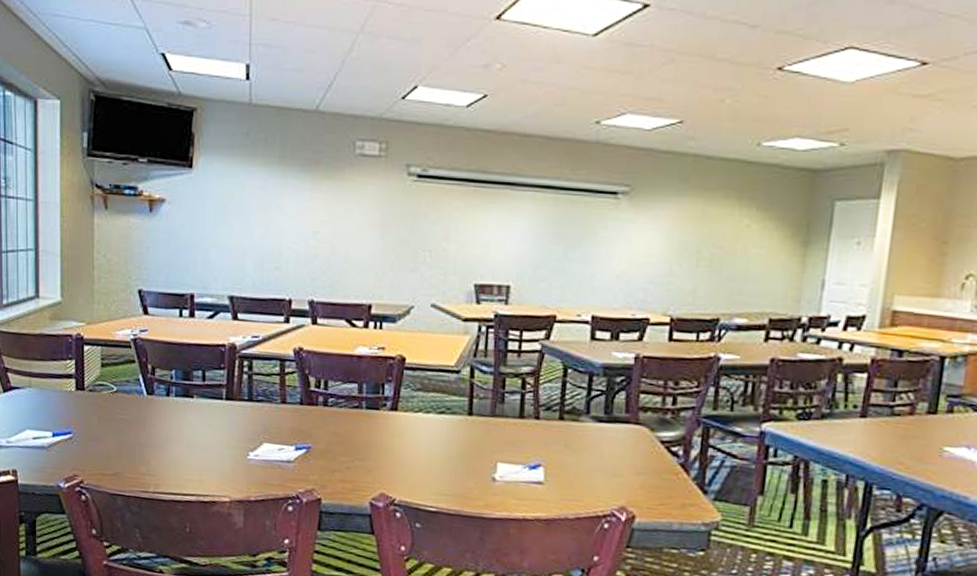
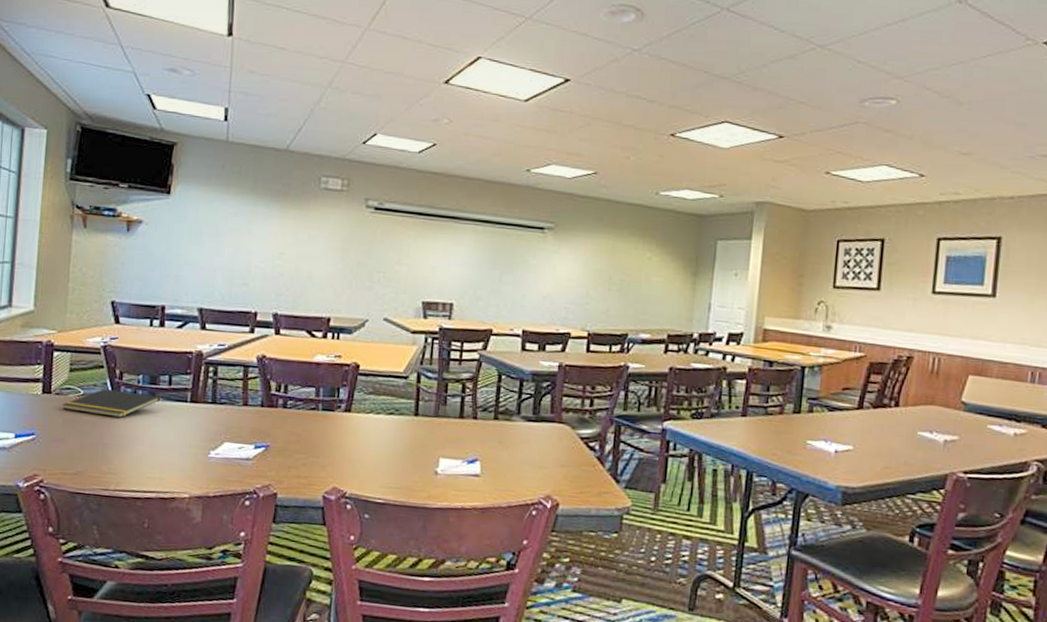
notepad: none [96,385,195,416] -> present [62,389,160,418]

